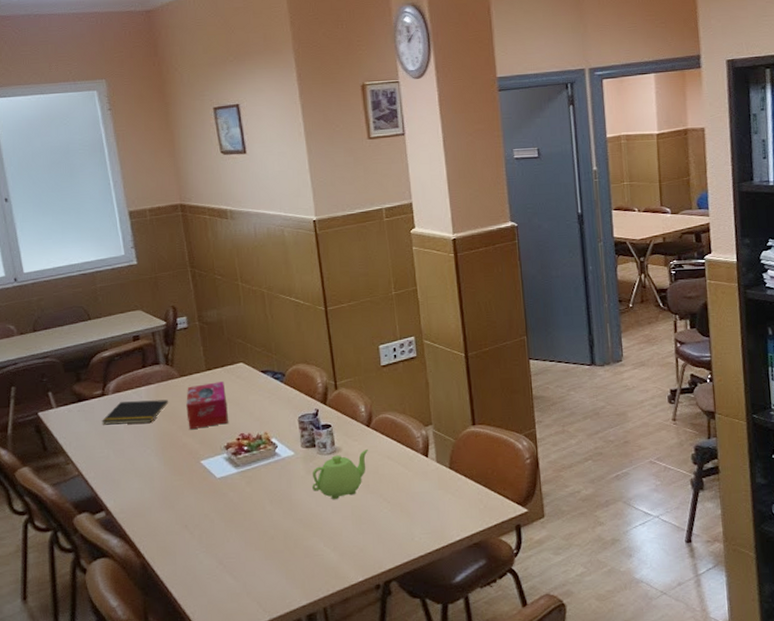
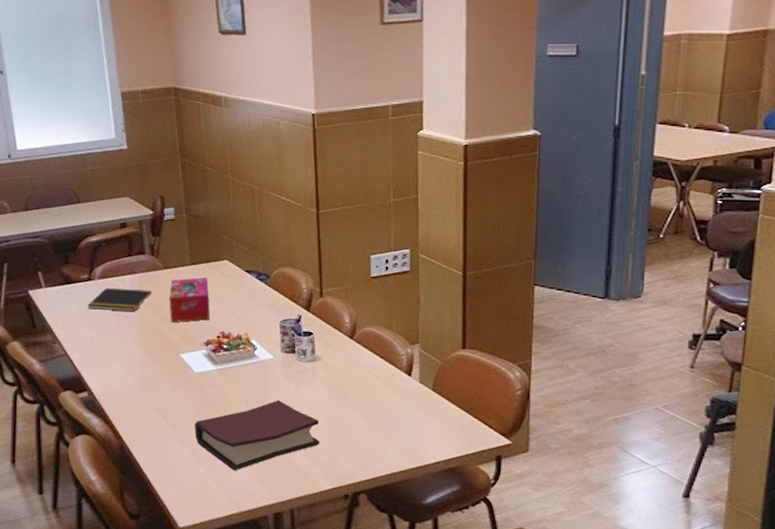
hardback book: none [220,496,348,576] -> present [195,400,320,471]
teapot: present [312,448,369,500] -> none [289,360,350,408]

